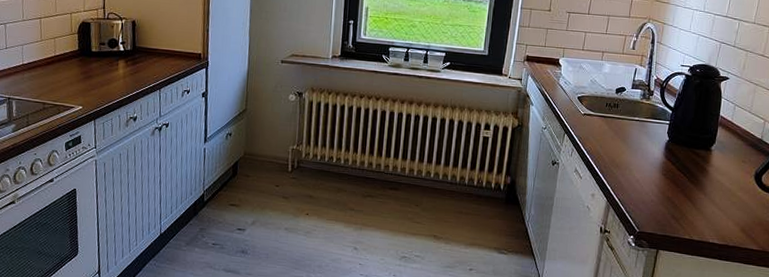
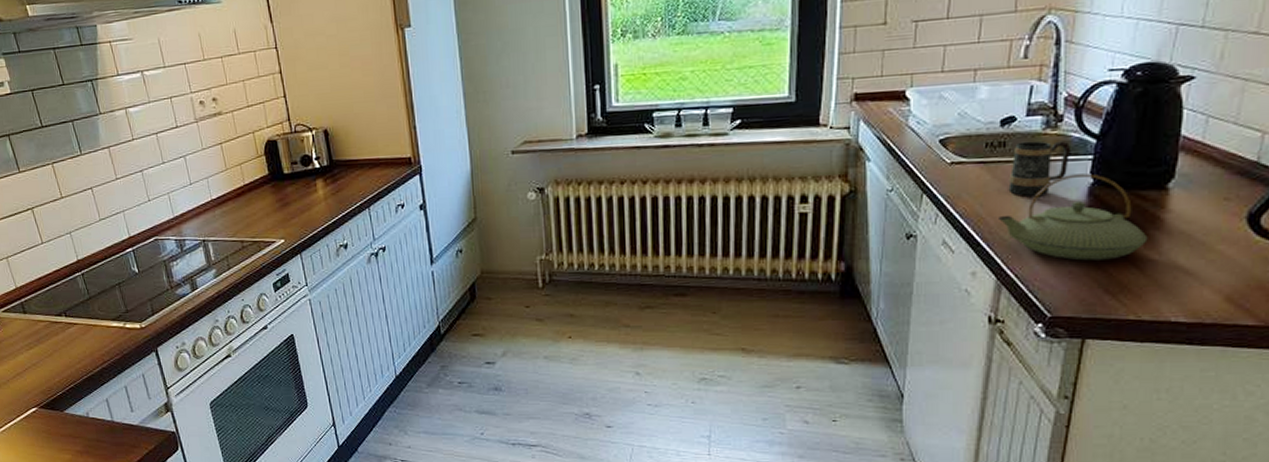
teapot: none [611,132,699,195] -> present [999,173,1148,261]
mug: none [618,106,657,145] -> present [1008,140,1072,196]

